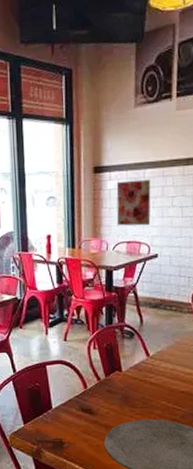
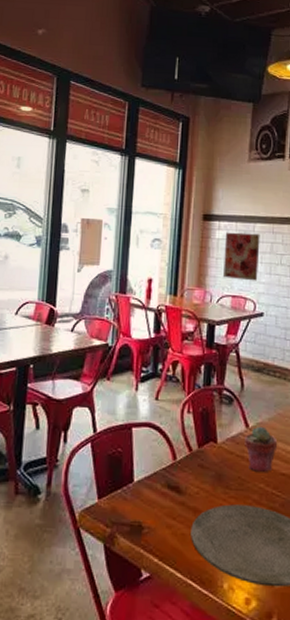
potted succulent: none [146,354,177,392] -> present [245,426,278,472]

